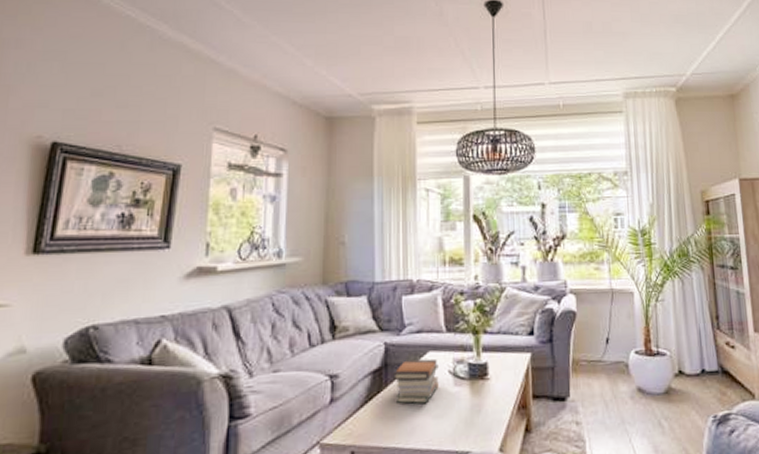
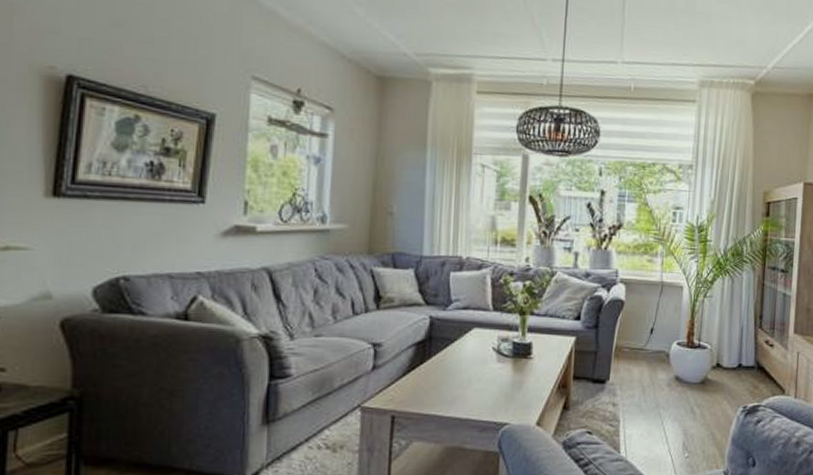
book stack: present [394,358,439,404] -> none [437,335,483,376]

